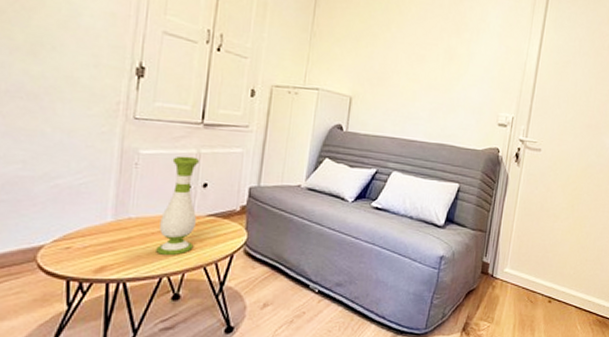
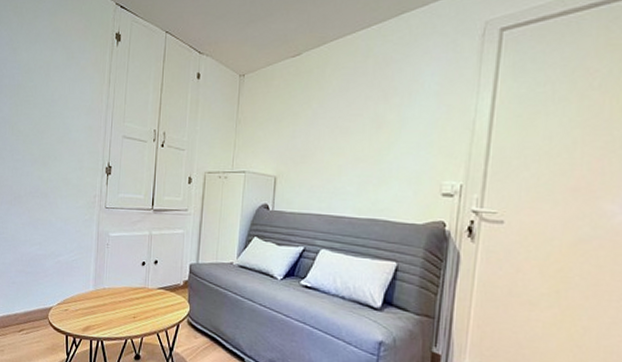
vase: present [156,156,199,256] -> none [123,237,151,322]

